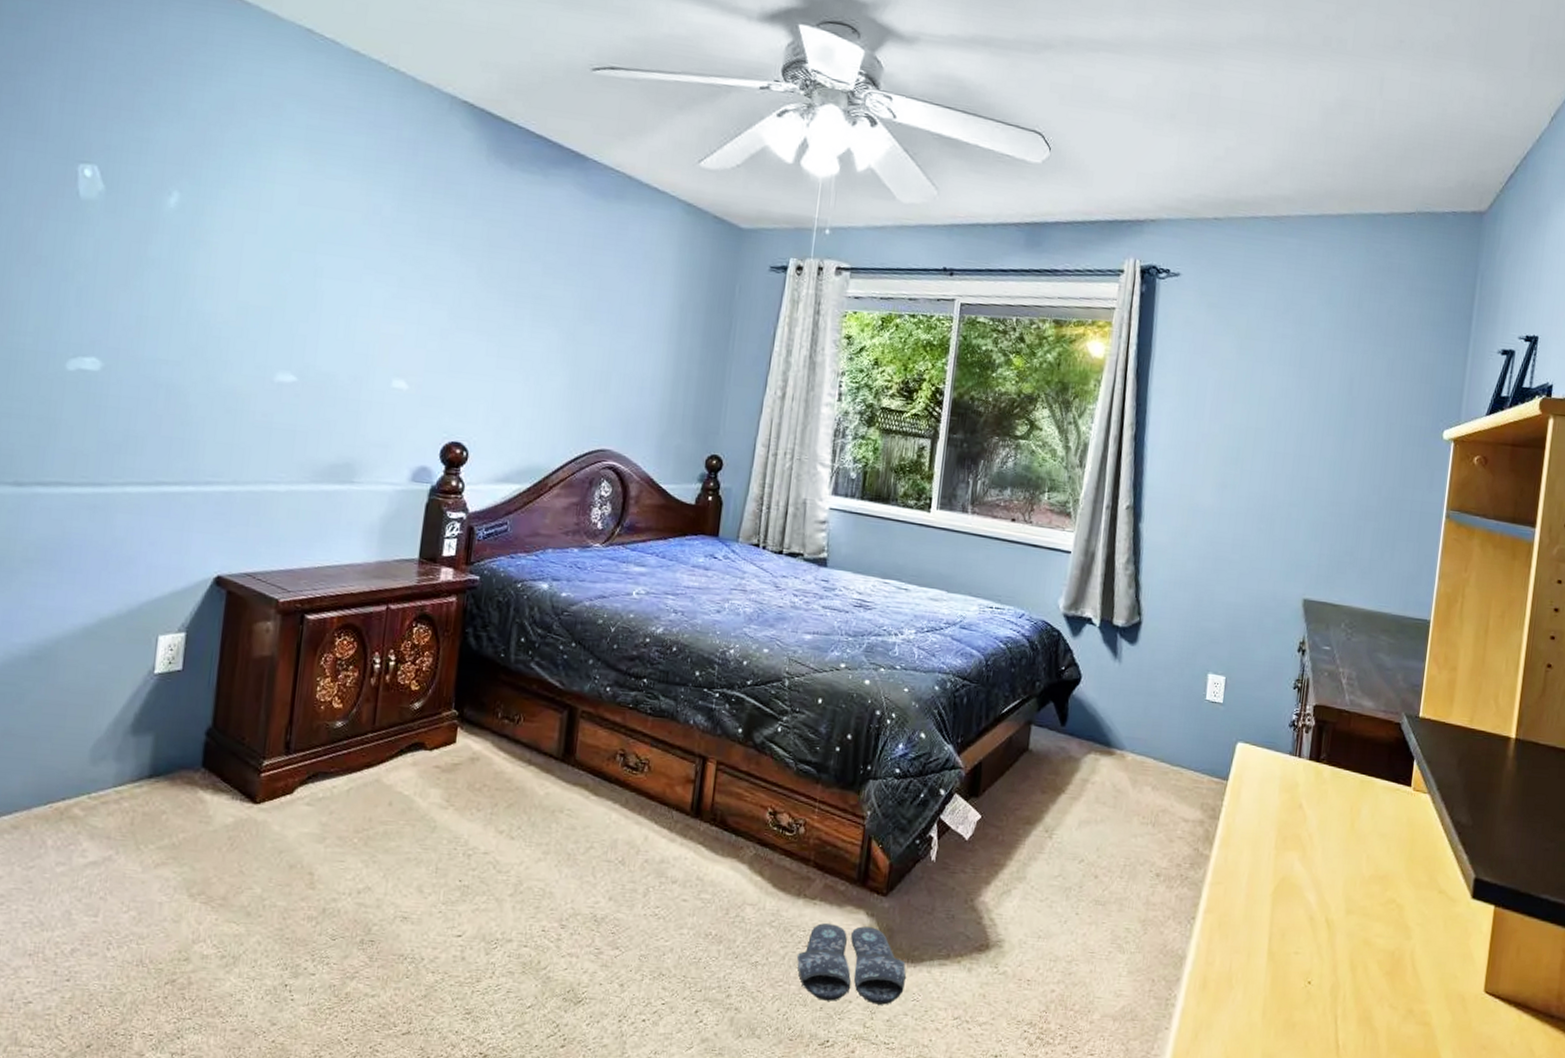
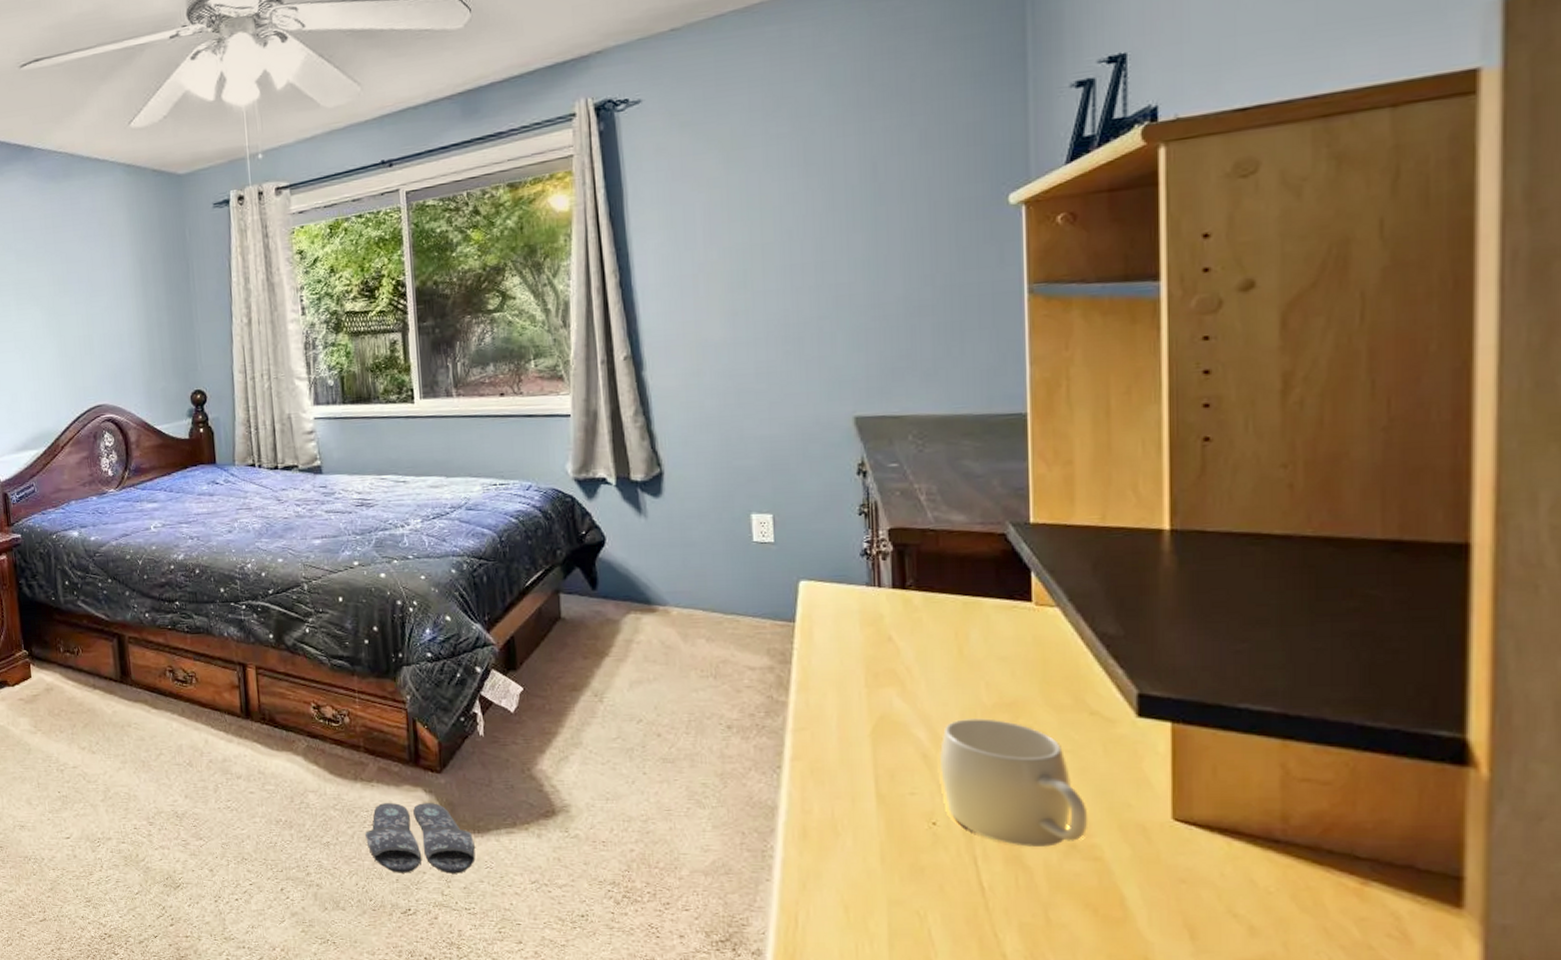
mug: none [1321,887,1425,1011] -> present [940,718,1088,847]

